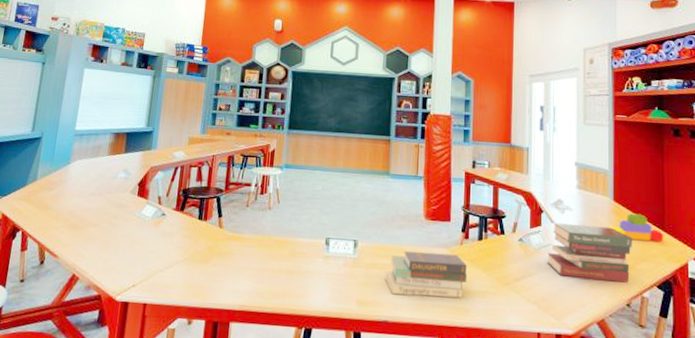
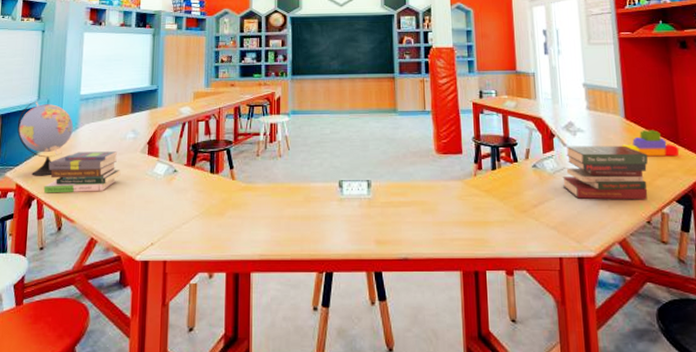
globe: none [8,131,66,209] -> present [17,100,73,176]
books: none [29,187,109,229] -> present [43,151,121,193]
books: present [385,251,468,298] -> none [401,186,484,232]

